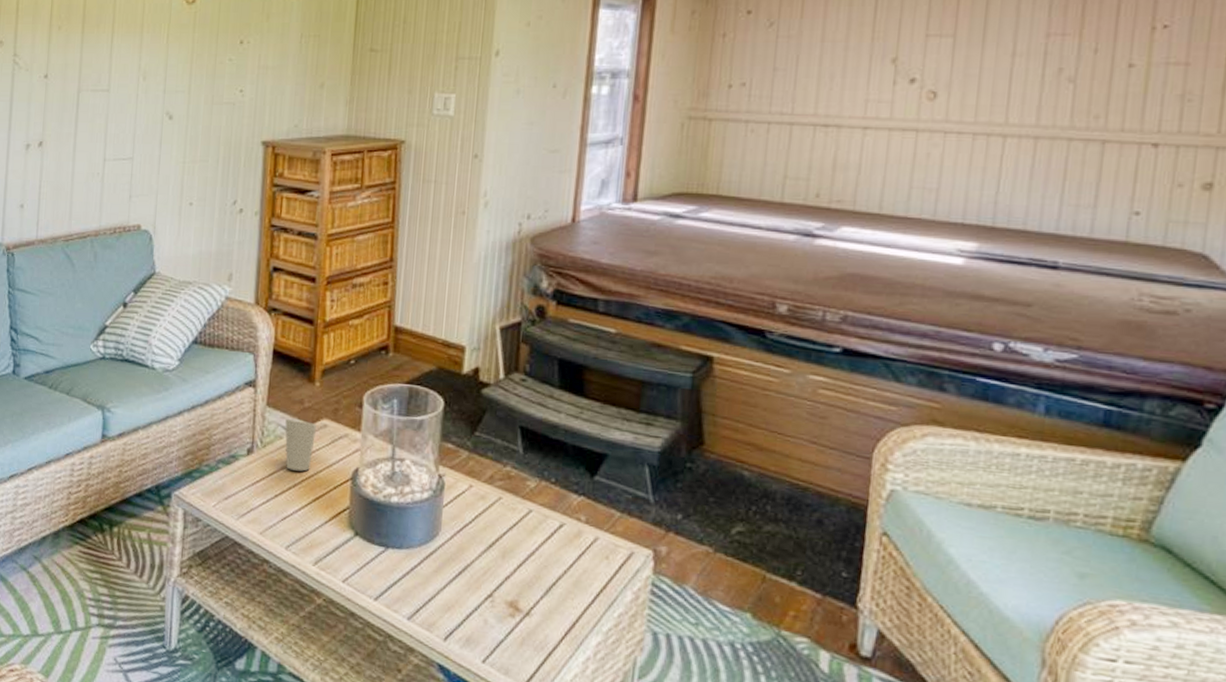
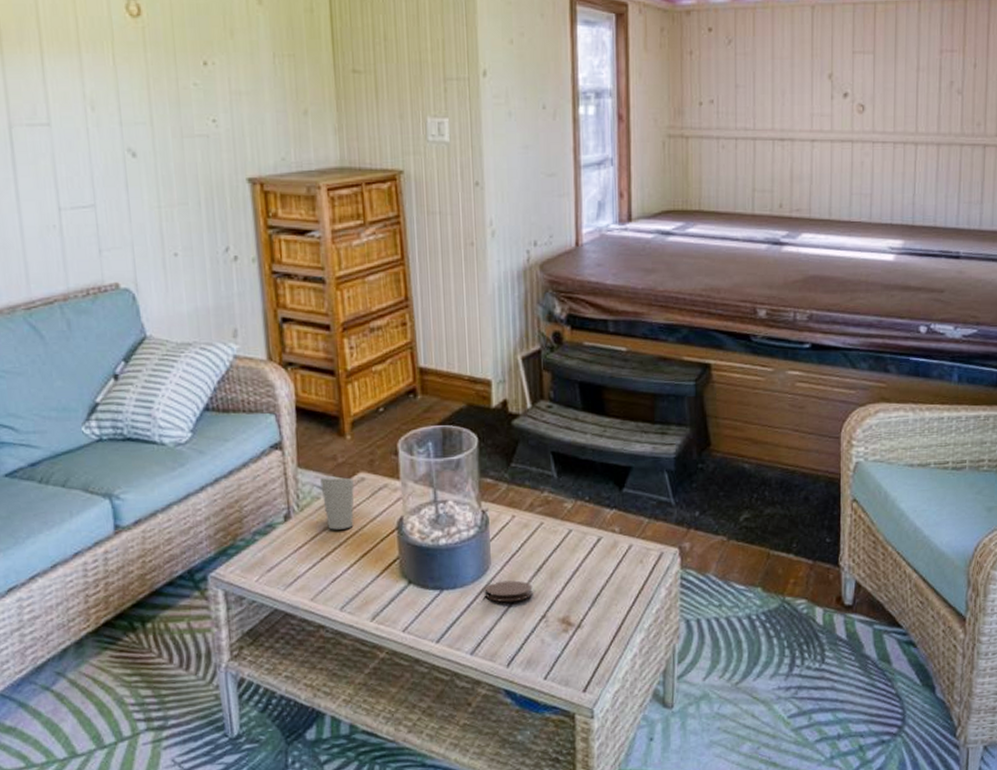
coaster: none [430,550,482,575] -> present [484,580,533,602]

